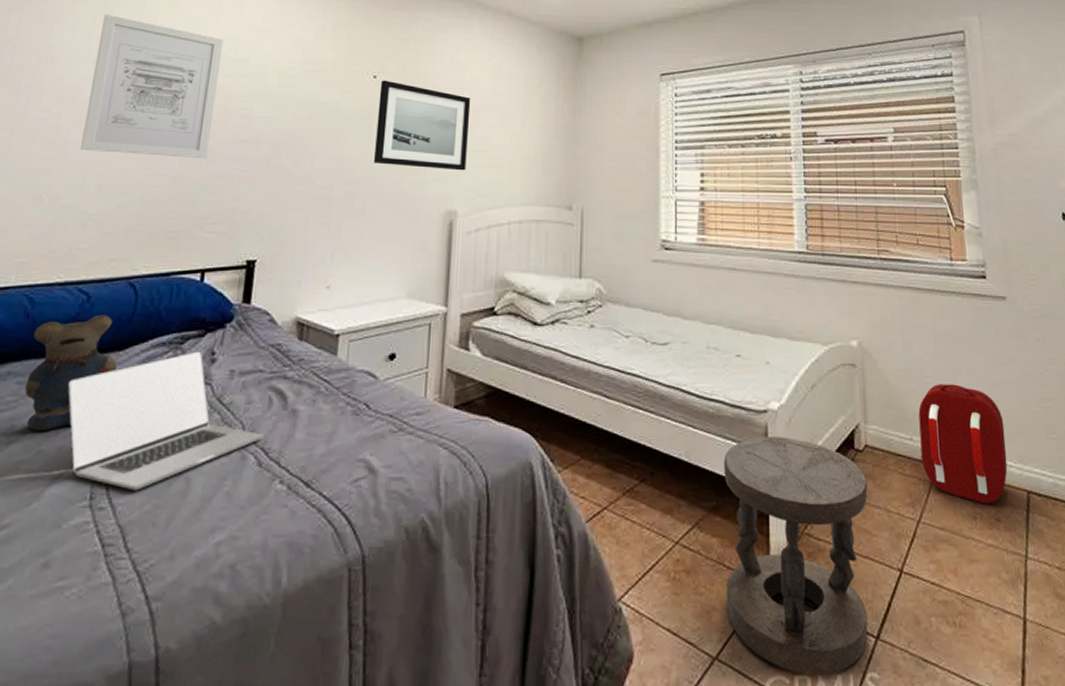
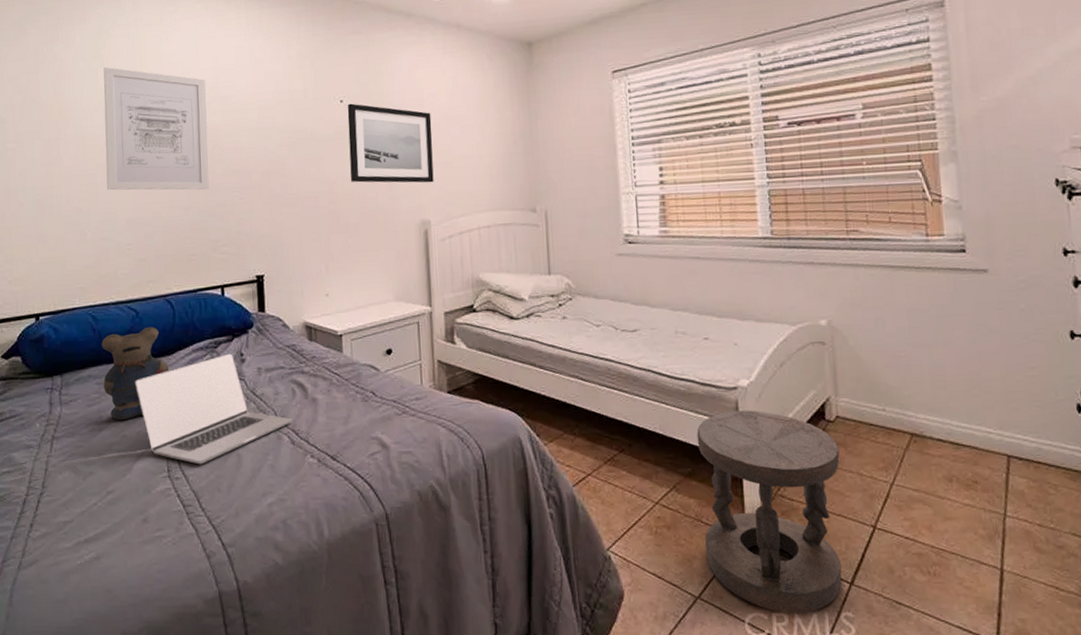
backpack: present [918,384,1008,504] -> none [891,357,987,468]

